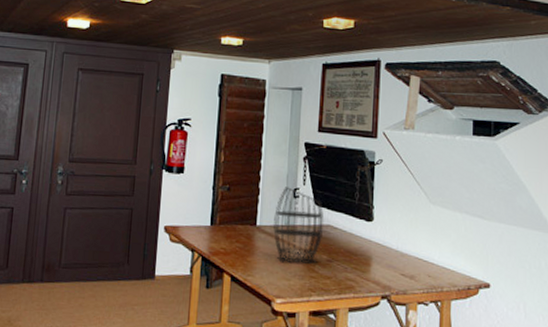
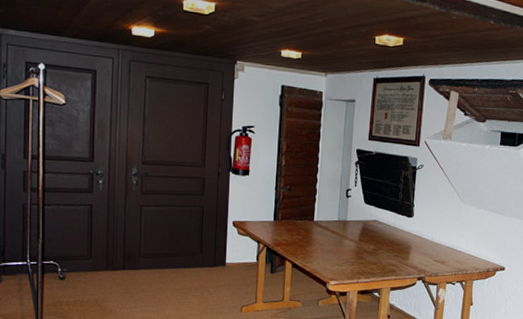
decorative basket: present [272,187,324,264] -> none [328,188,372,252]

